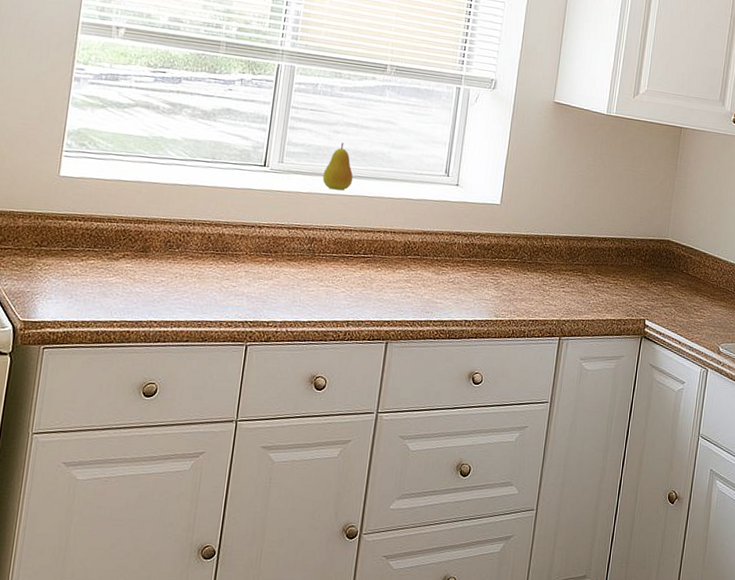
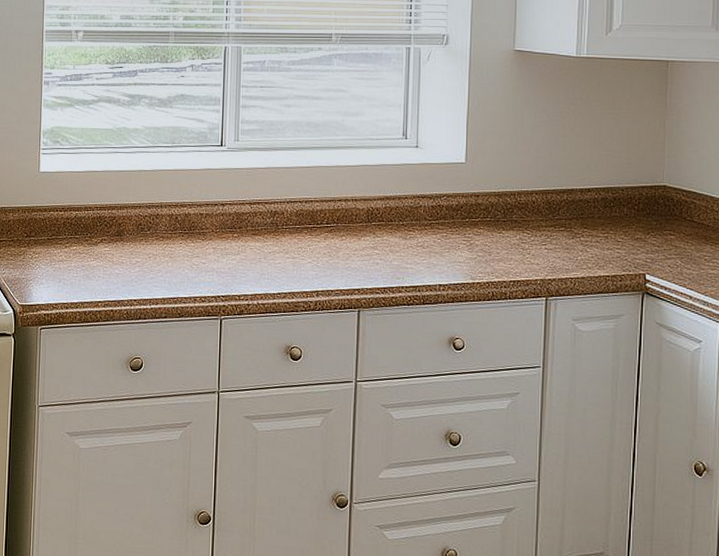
fruit: present [322,142,353,191] -> none [279,115,309,163]

